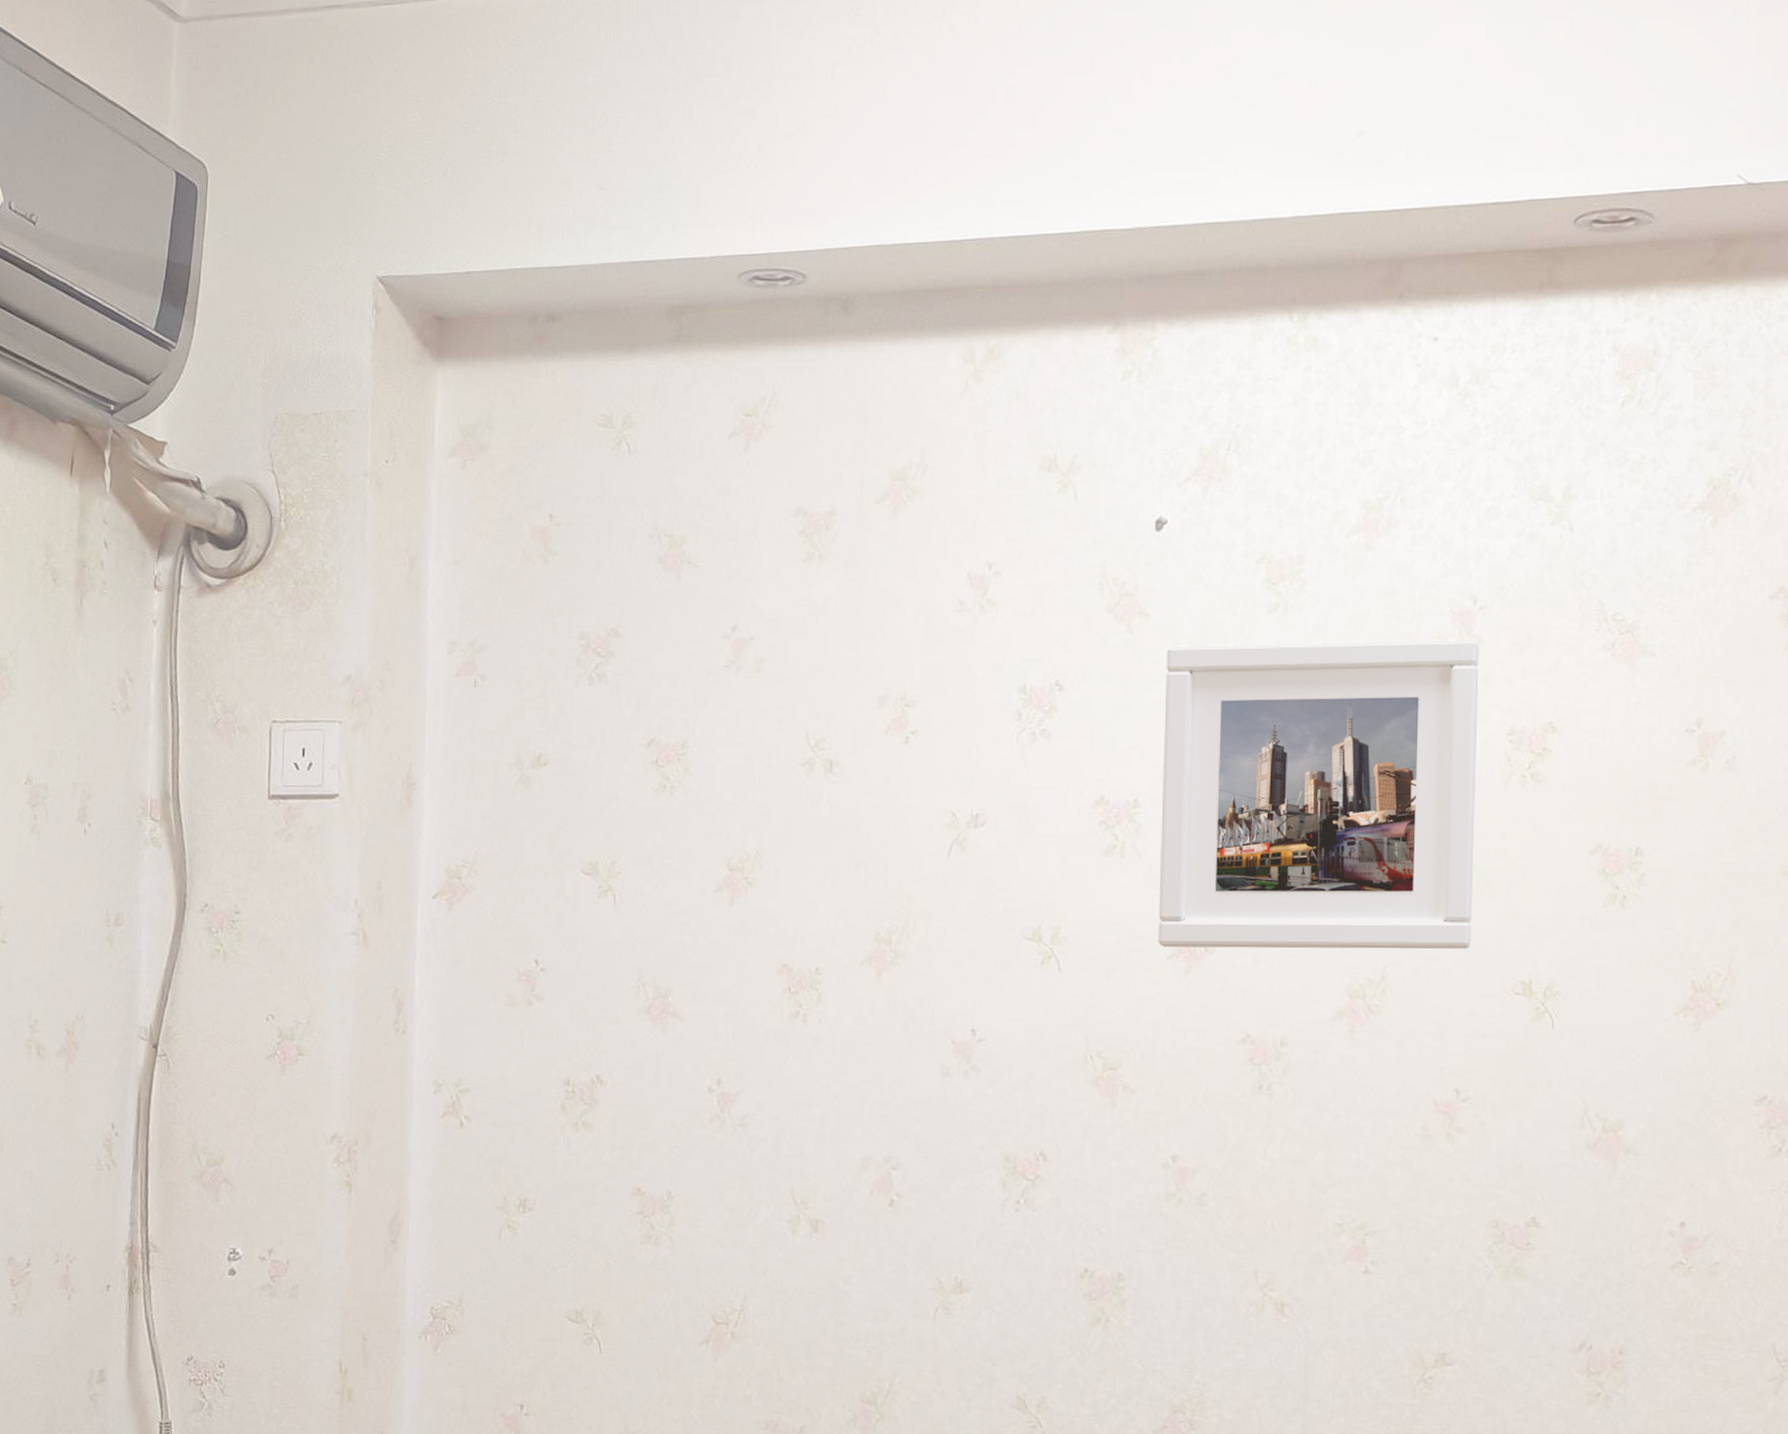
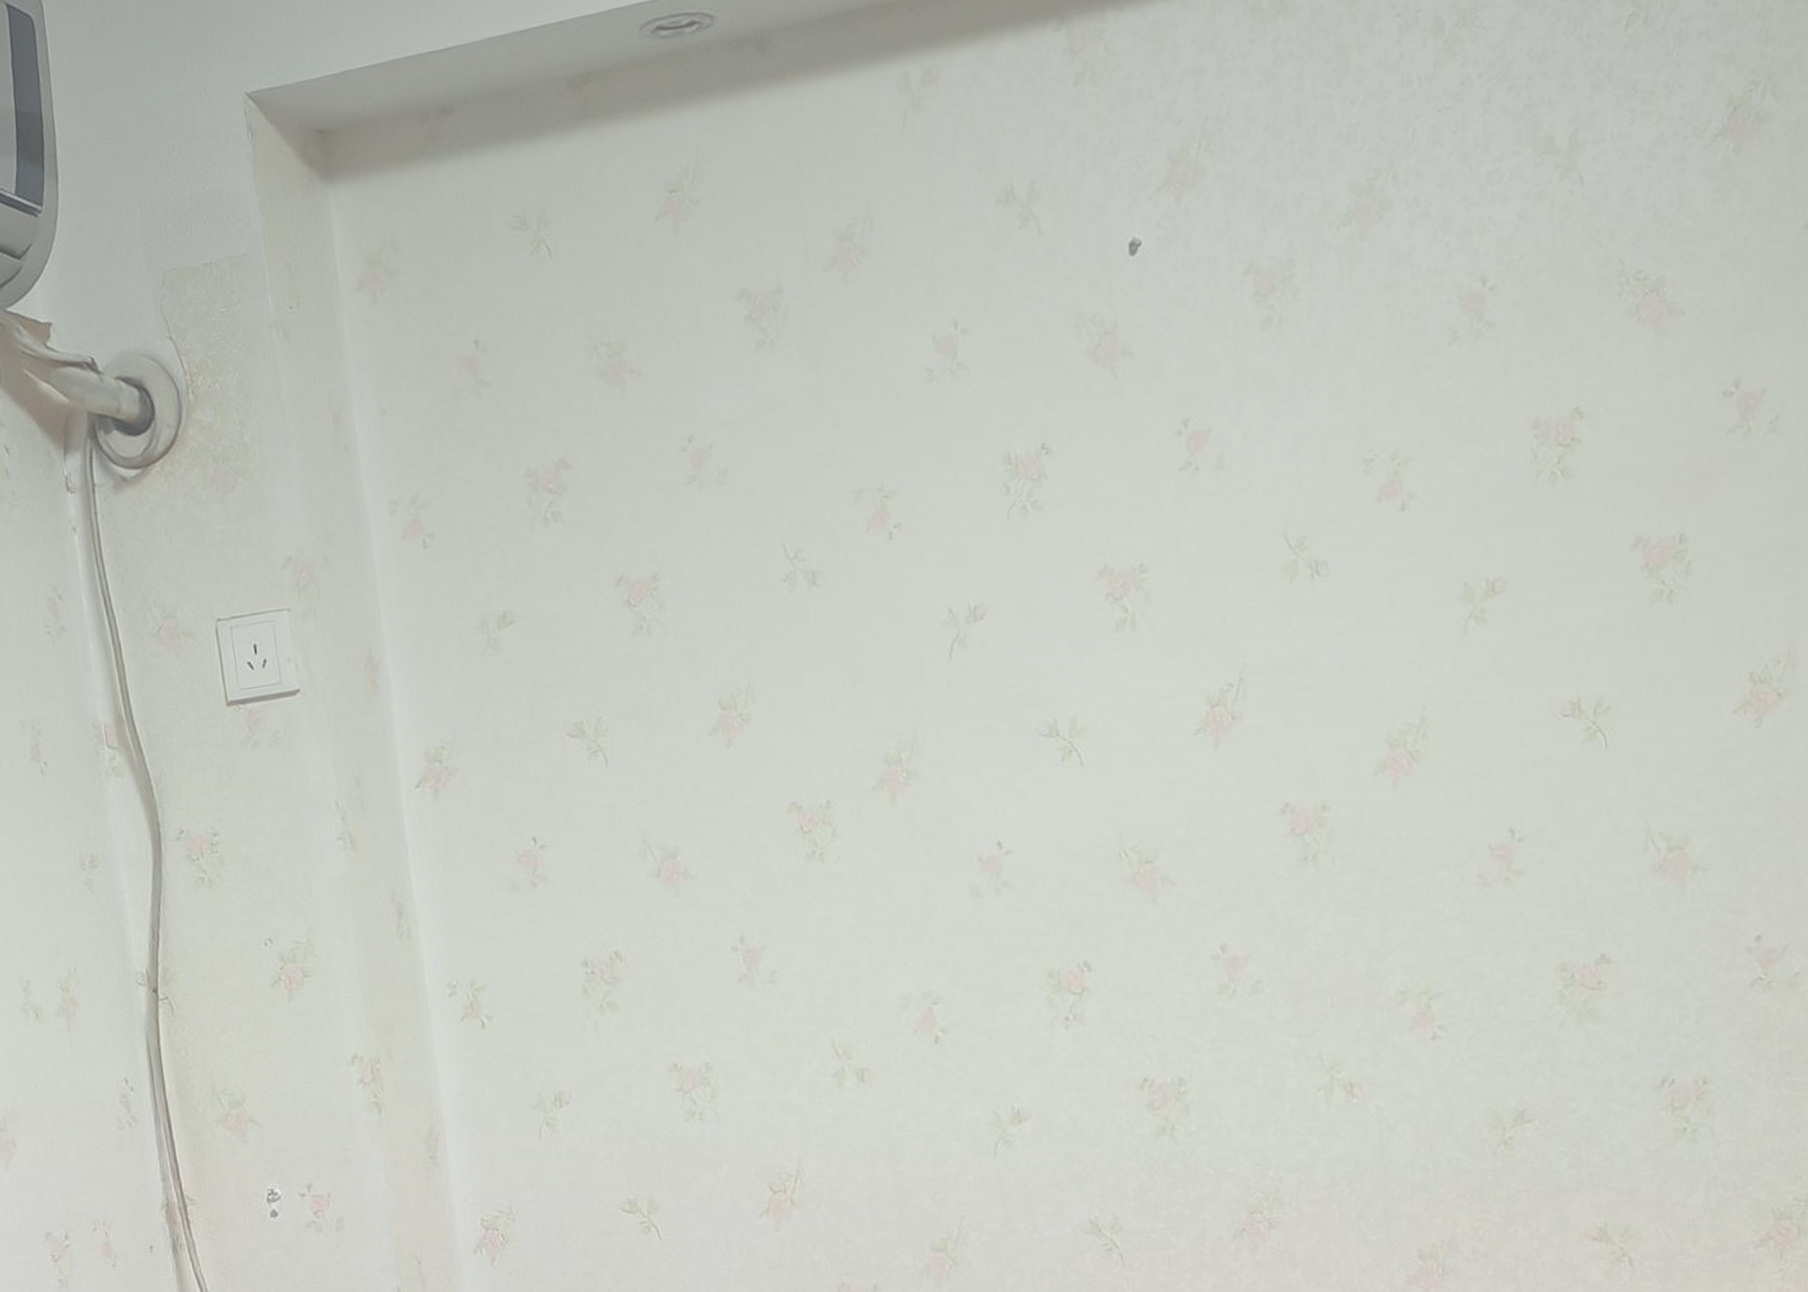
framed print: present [1158,640,1479,949] -> none [1156,326,1513,722]

